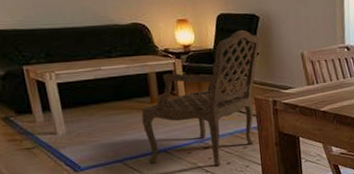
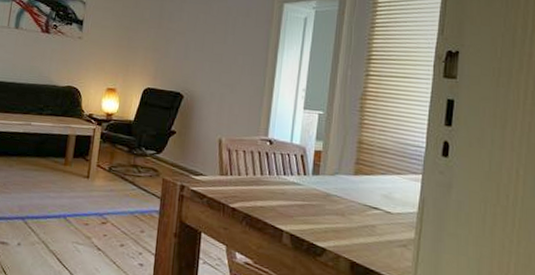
armchair: present [141,29,260,166] -> none [46,106,180,246]

